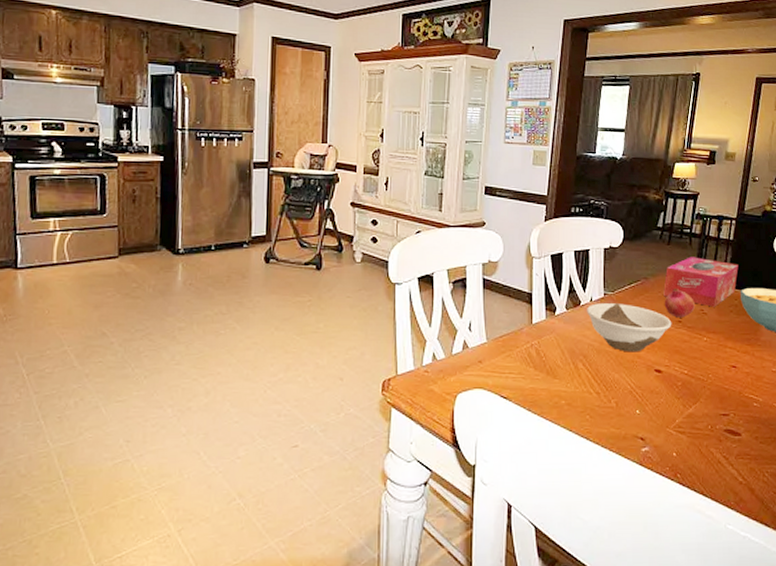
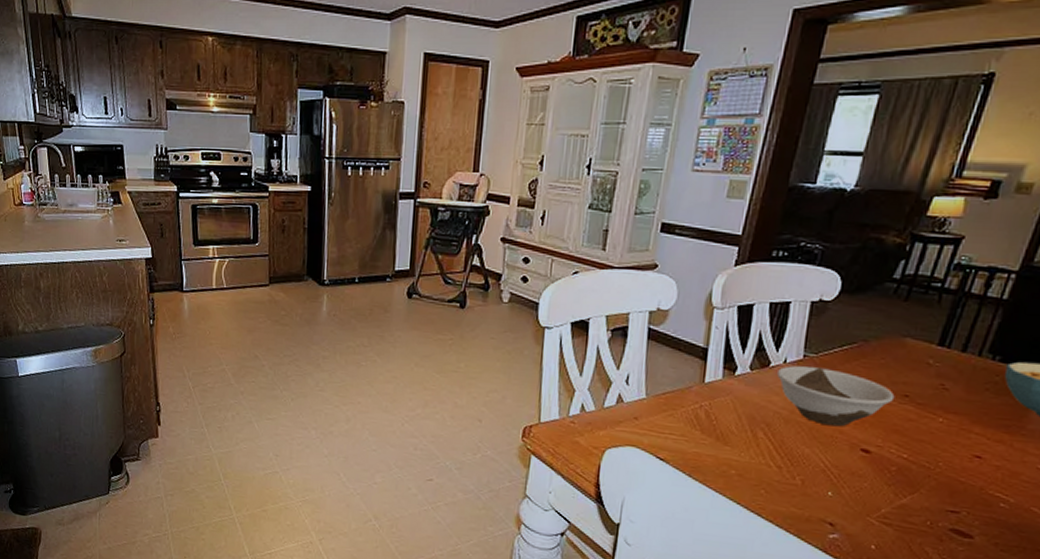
tissue box: present [663,257,739,307] -> none [888,317,1010,383]
fruit: present [664,289,695,318] -> none [886,356,933,392]

